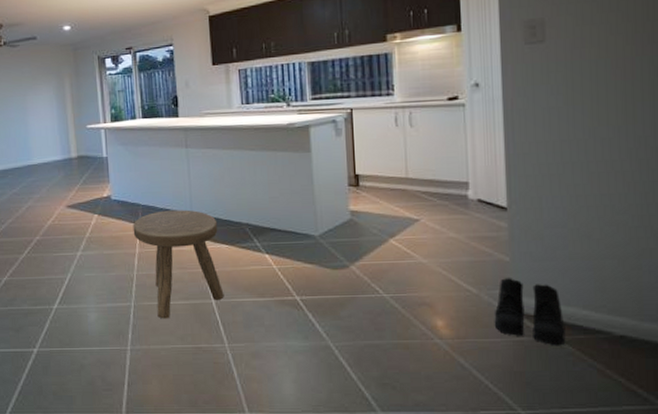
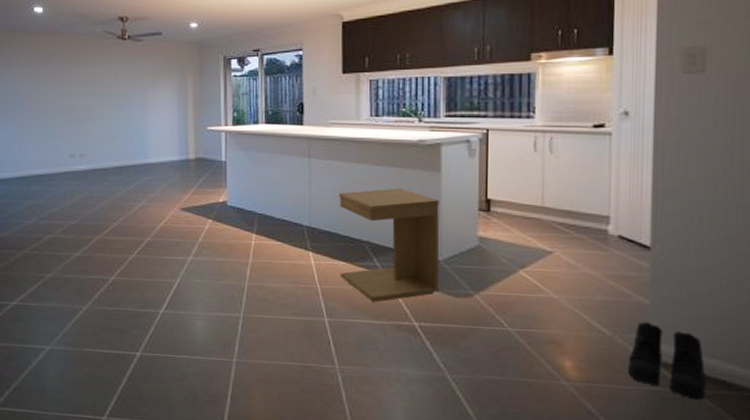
stool: present [133,209,224,319] -> none [247,221,338,334]
side table: none [216,170,317,281] -> present [338,188,440,303]

